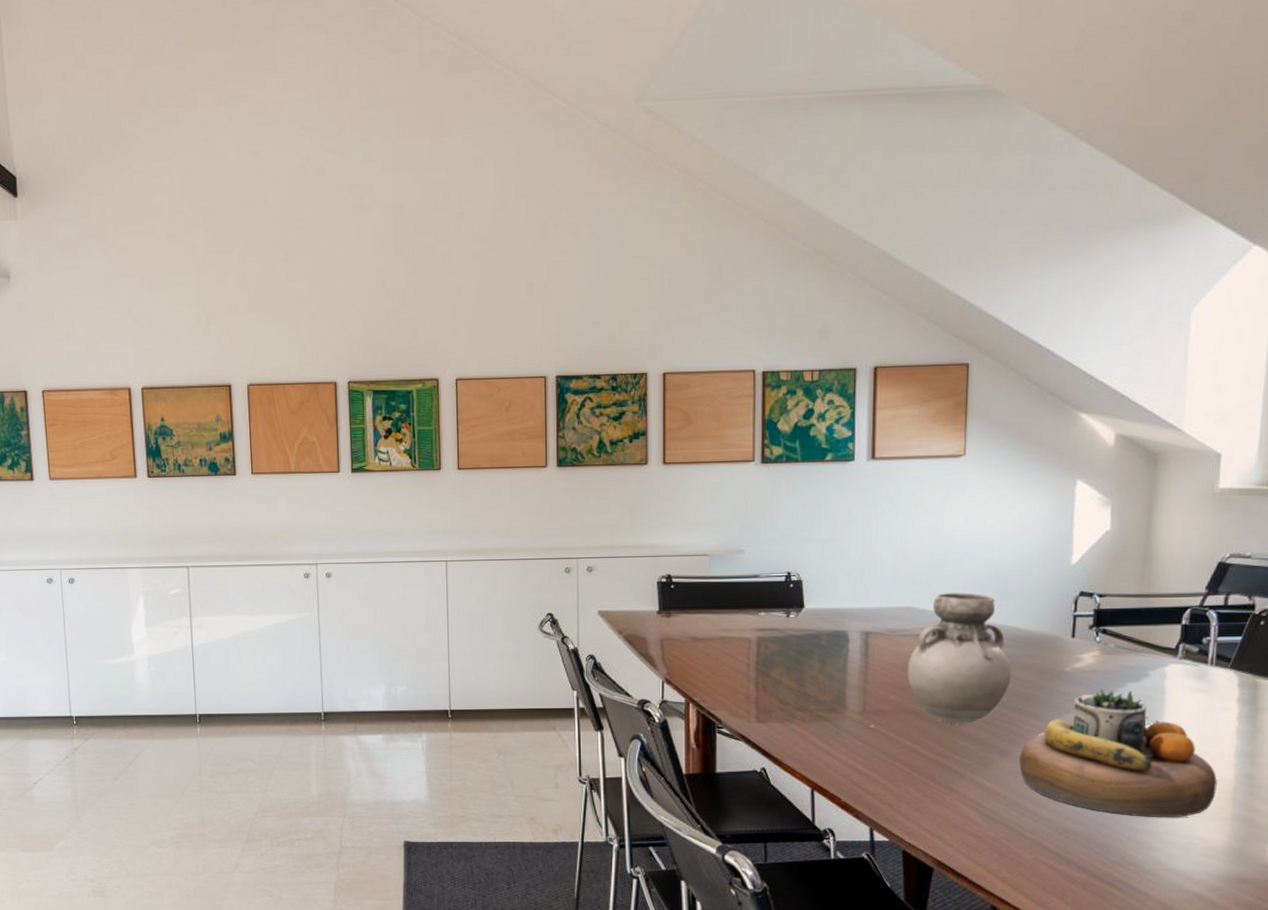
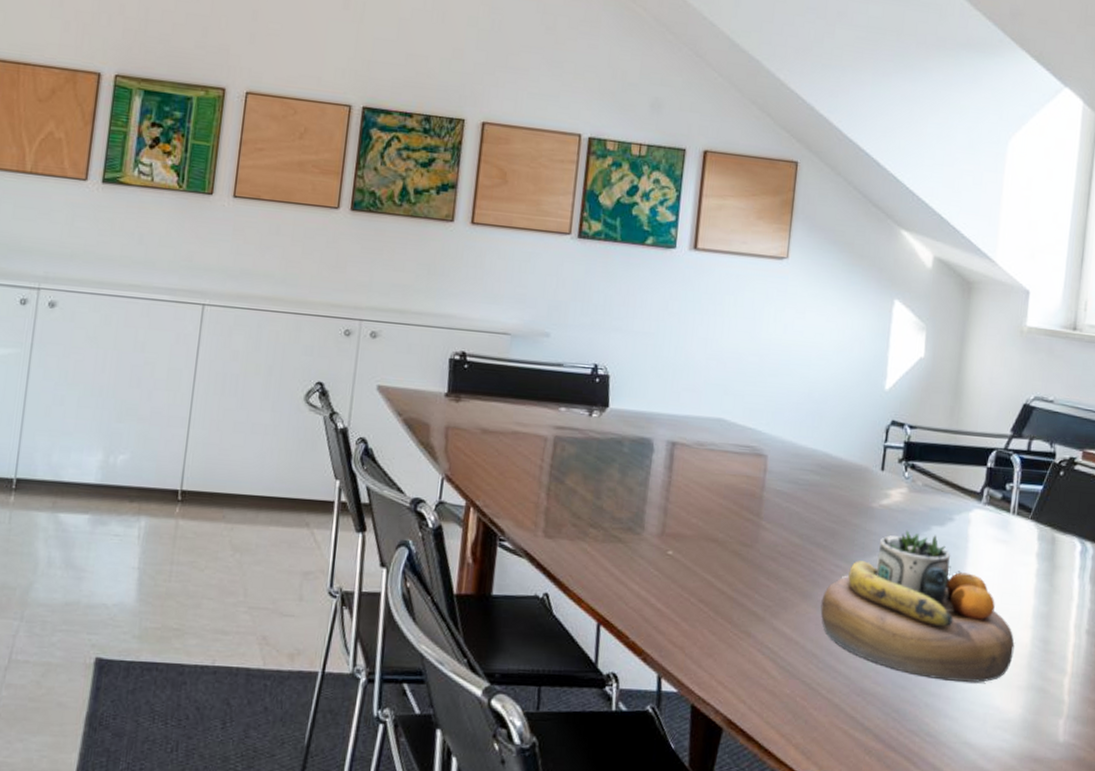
vase: present [907,593,1011,724] -> none [711,406,819,558]

